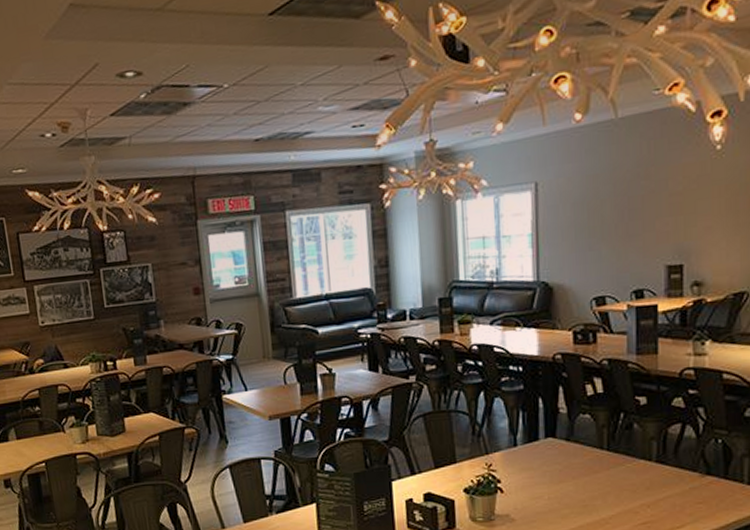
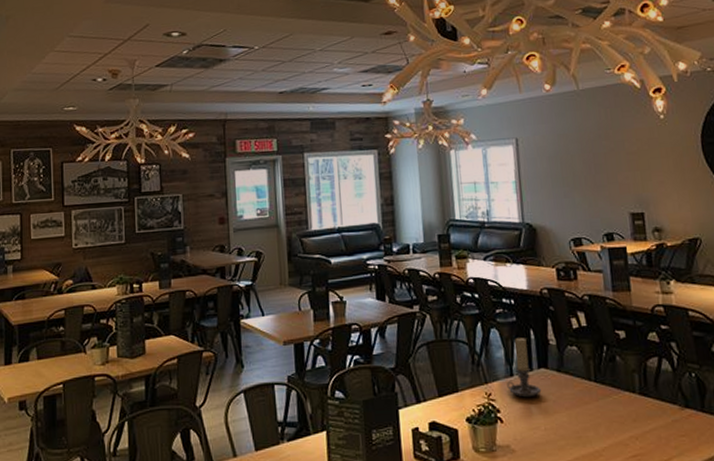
candle holder: none [510,406,548,468] -> present [507,338,542,398]

